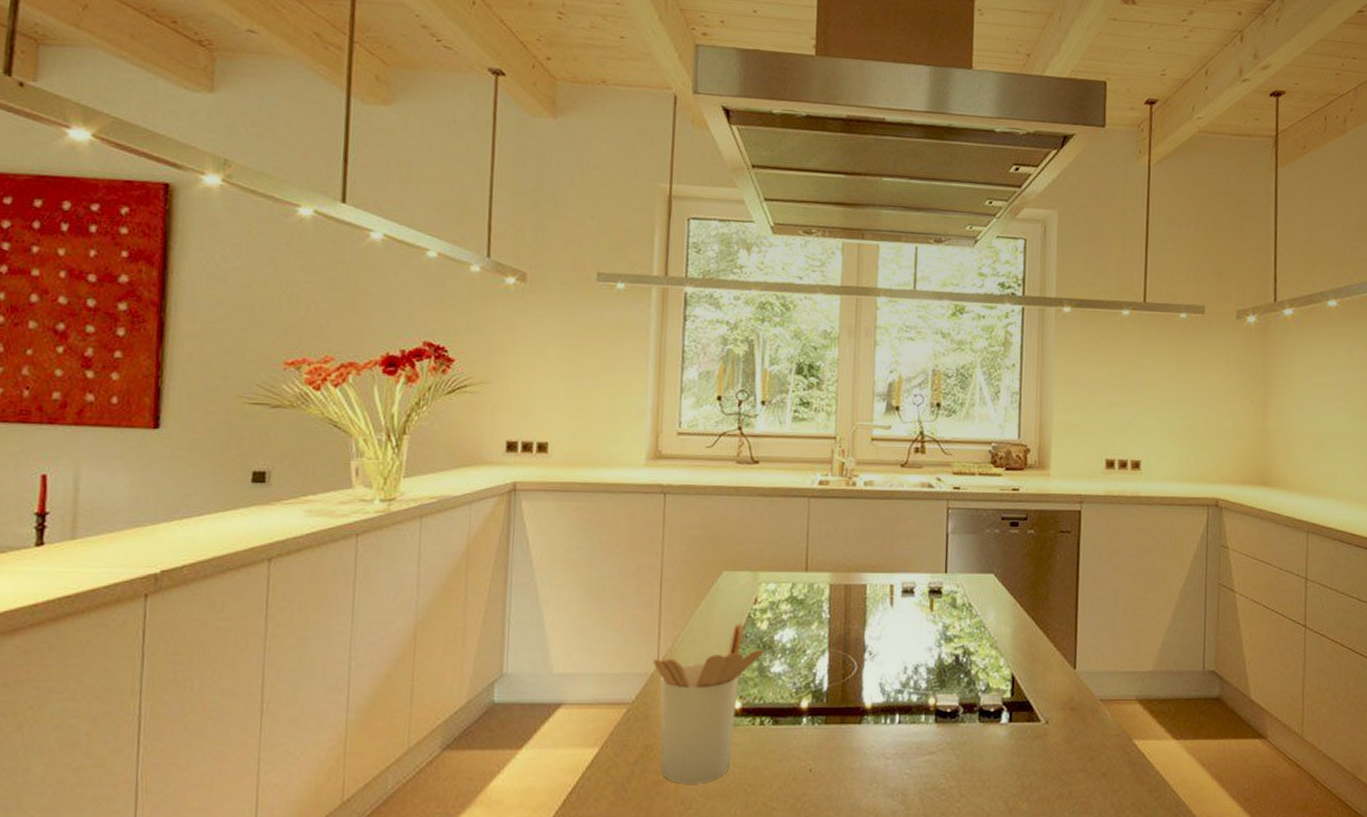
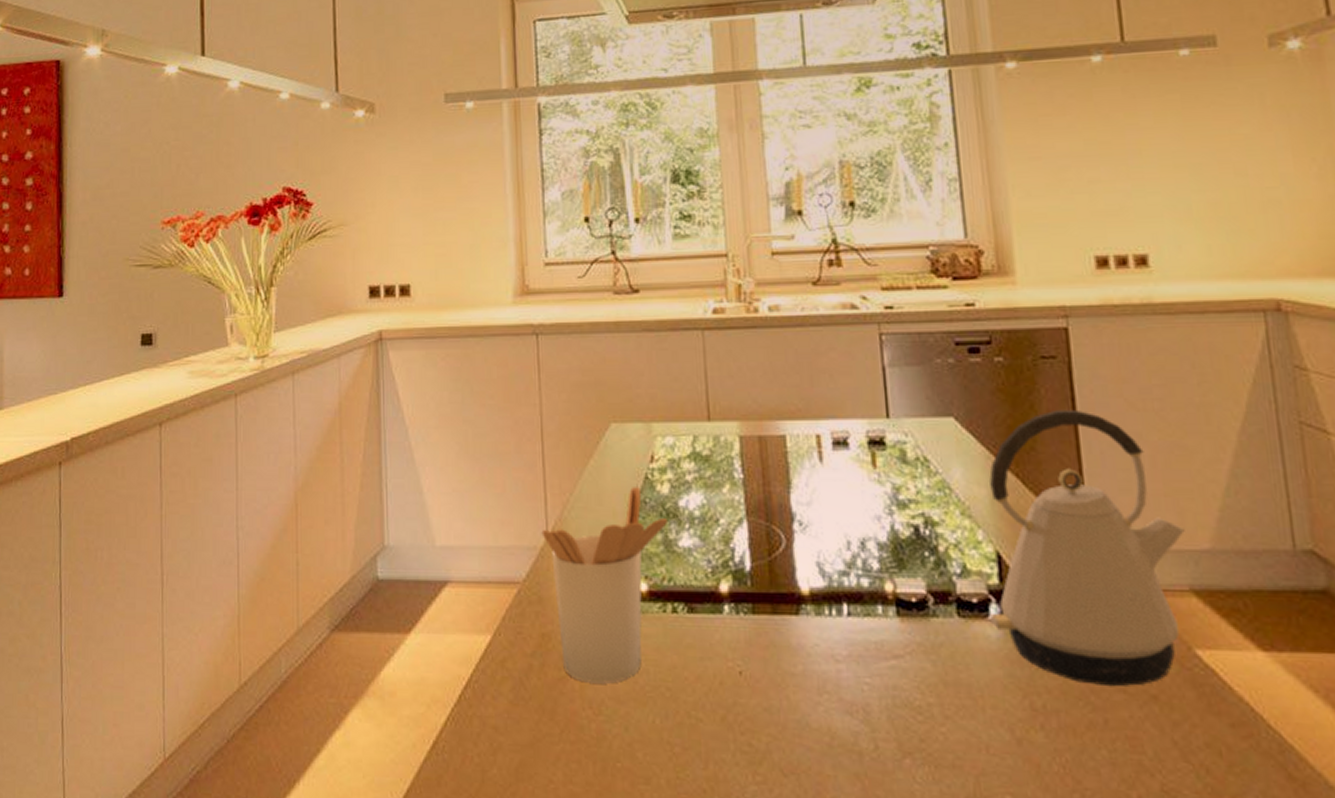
kettle: none [1001,570,1138,769] -> present [989,409,1185,687]

